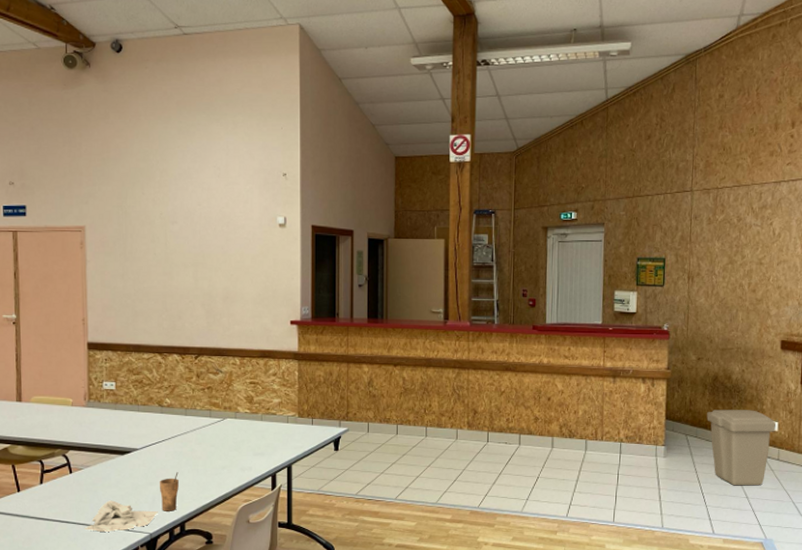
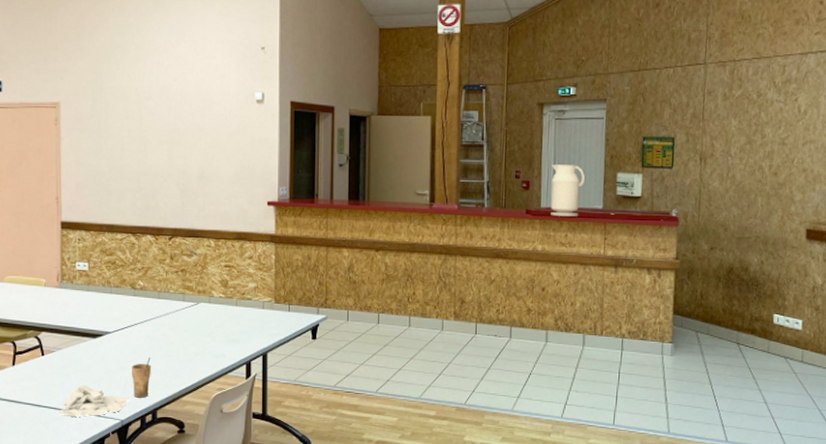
water jug: none [555,283,585,331] -> present [551,164,585,216]
trash can: present [707,410,776,486] -> none [720,304,799,390]

